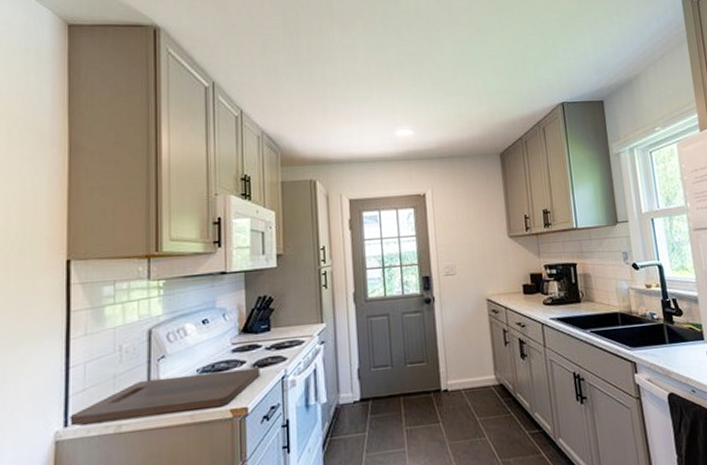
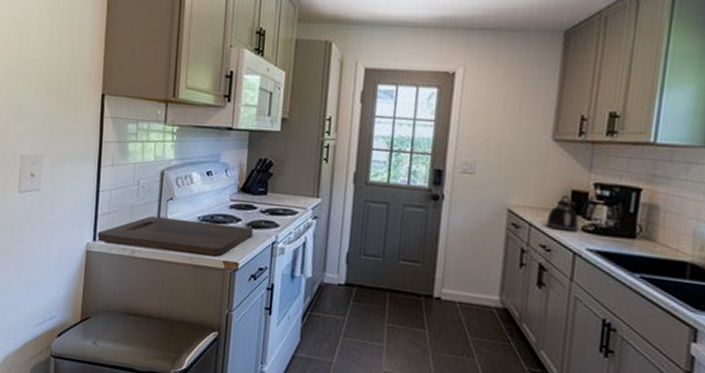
kettle: none [517,279,540,309] -> present [545,195,579,233]

